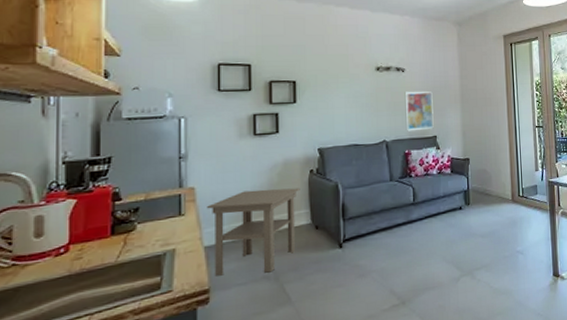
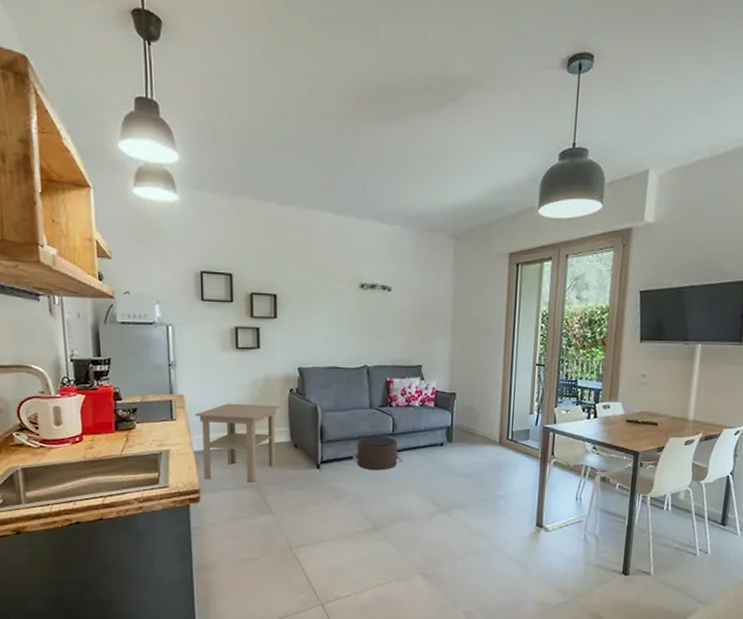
pouf: none [374,206,425,243] -> present [352,436,403,471]
wall art: present [404,91,434,132] -> none [389,313,421,358]

